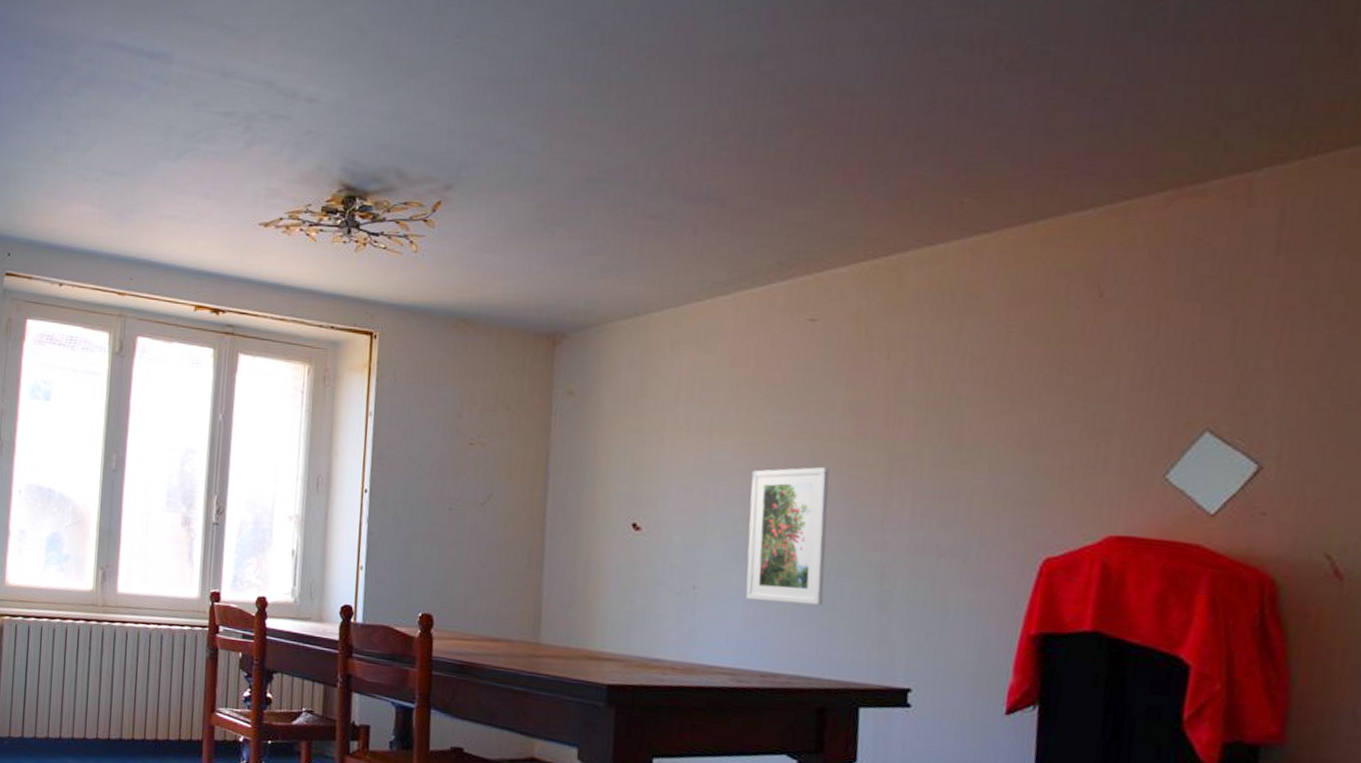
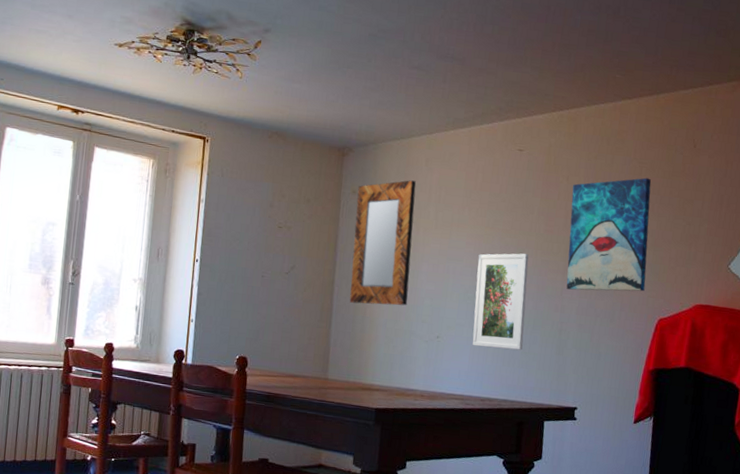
home mirror: none [567,372,658,545] -> present [349,180,416,306]
wall art: none [889,348,1027,519] -> present [566,177,652,292]

